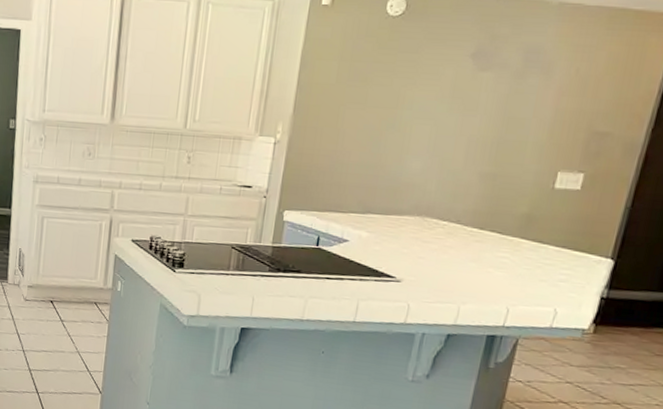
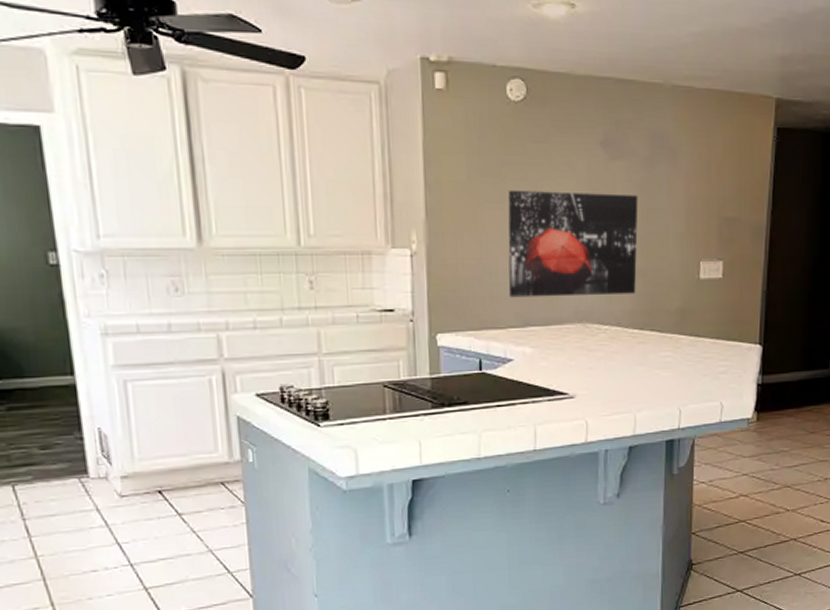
wall art: none [355,93,502,196] -> present [507,189,638,298]

